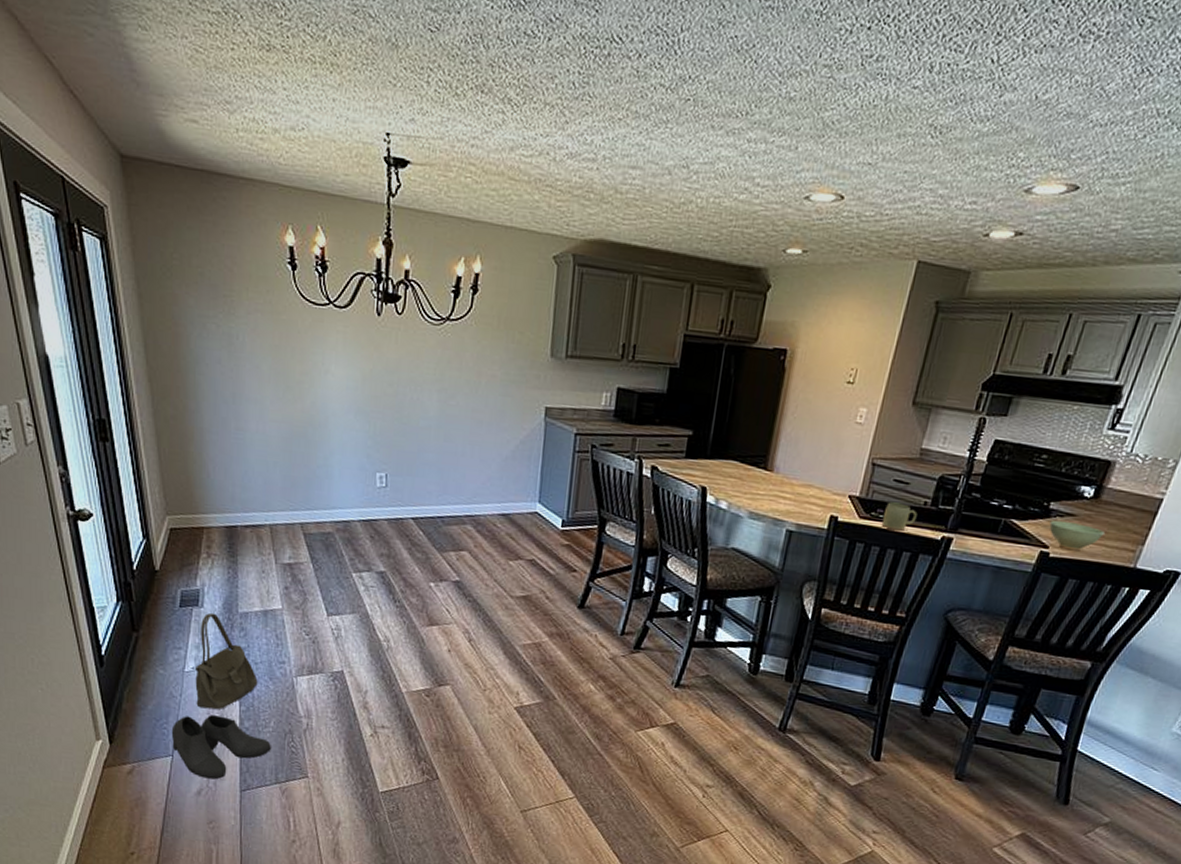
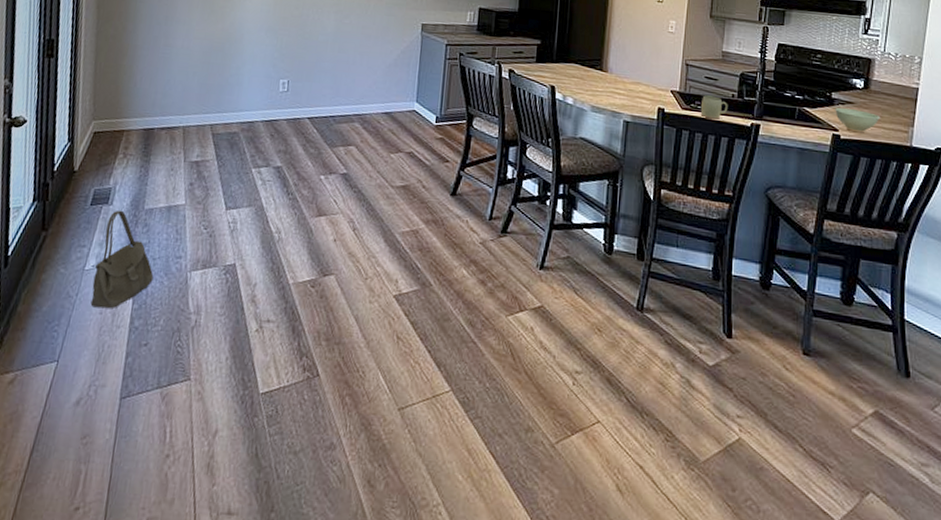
shoe: present [171,715,271,780] -> none [59,314,158,387]

